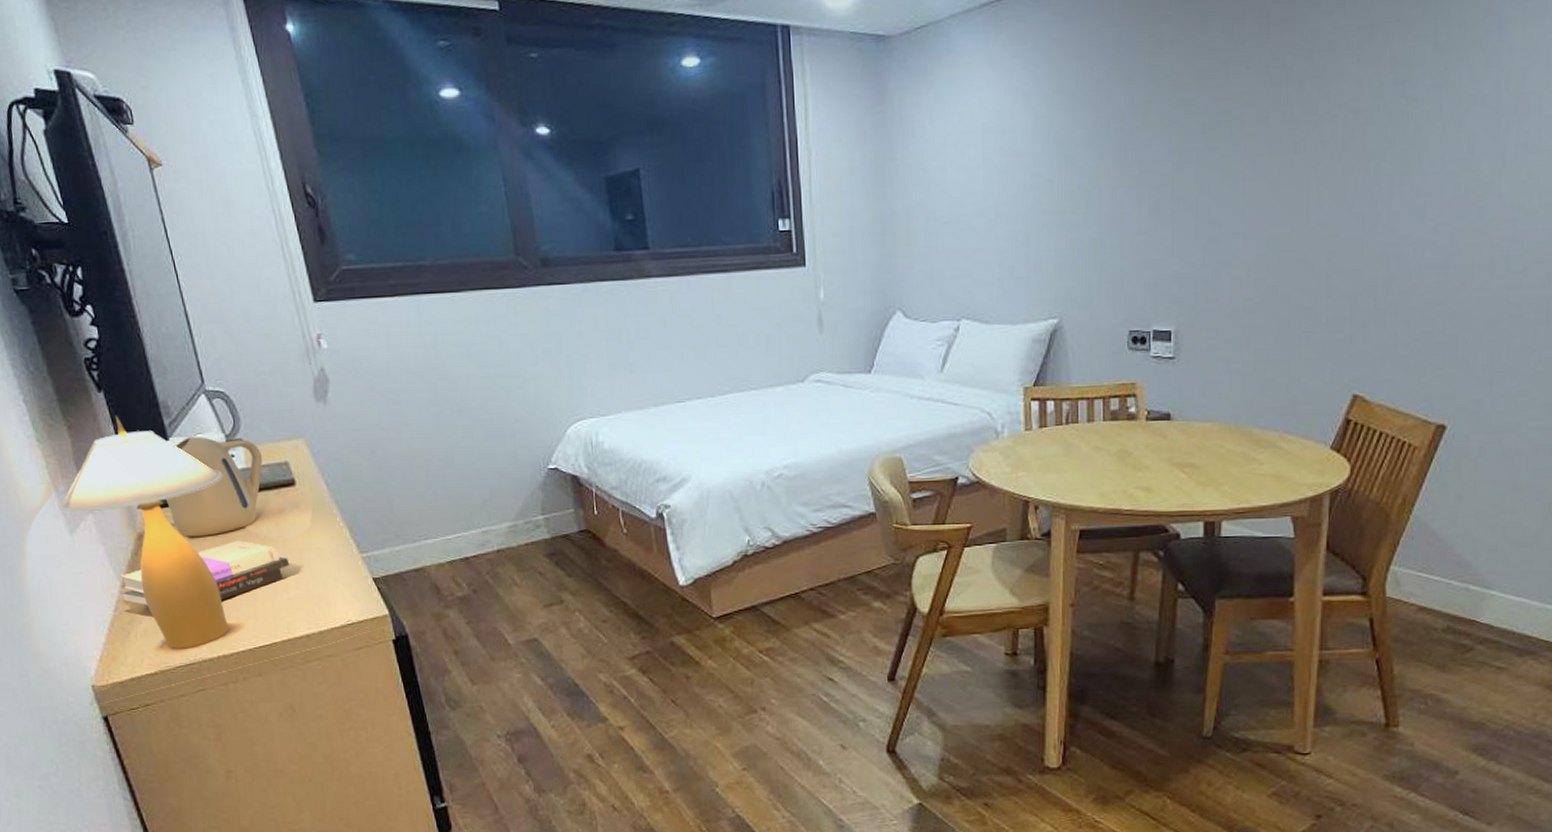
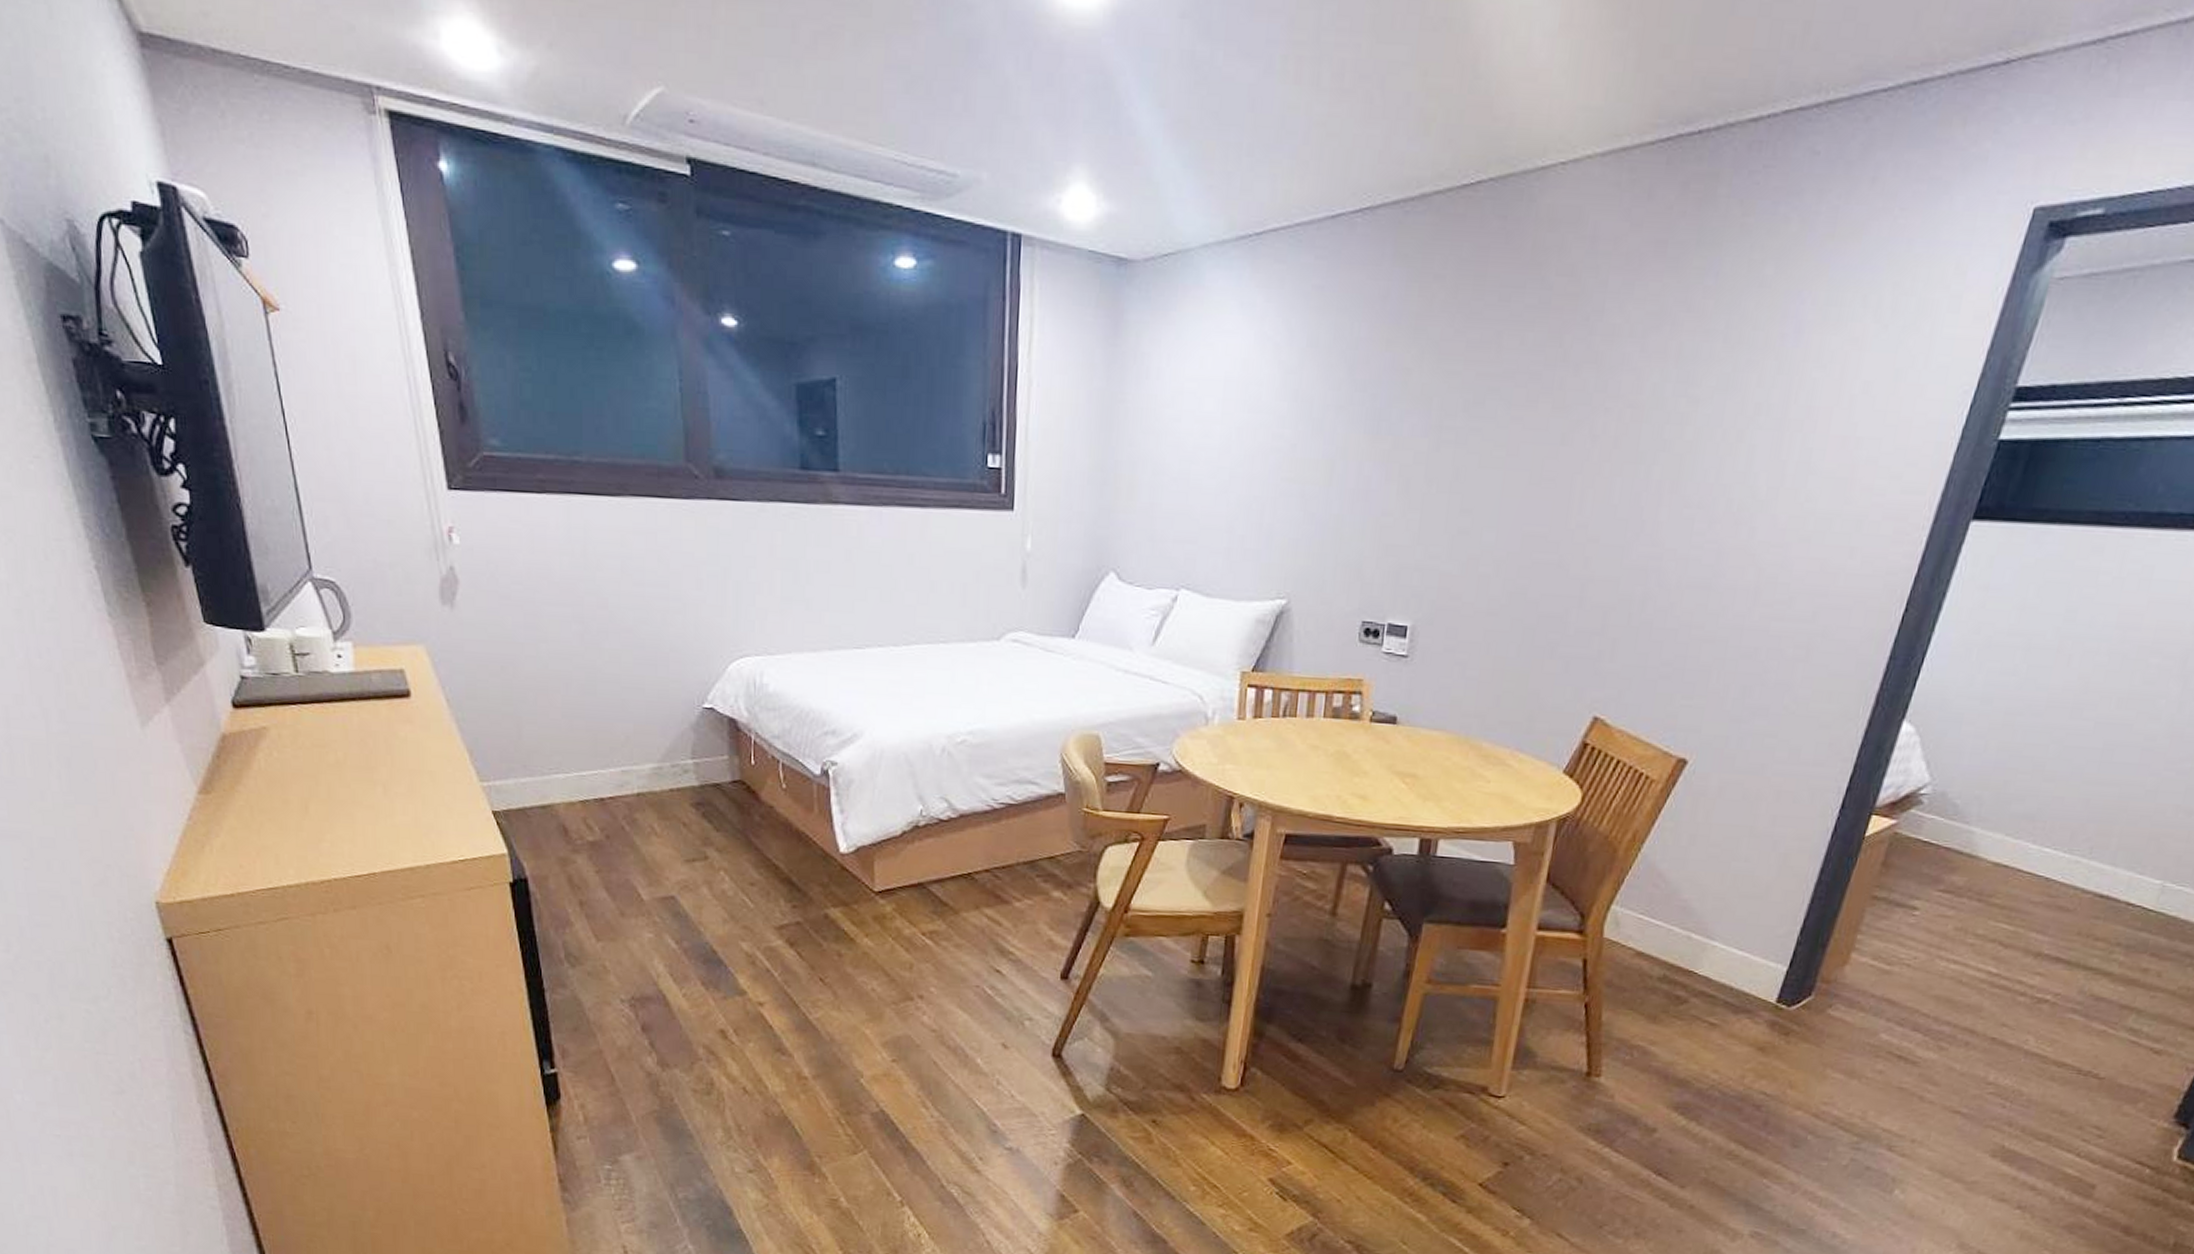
table lamp: present [58,416,230,649] -> none [129,596,327,871]
books: present [119,540,290,608] -> none [197,753,397,820]
kettle: present [165,437,263,537] -> none [257,630,375,745]

